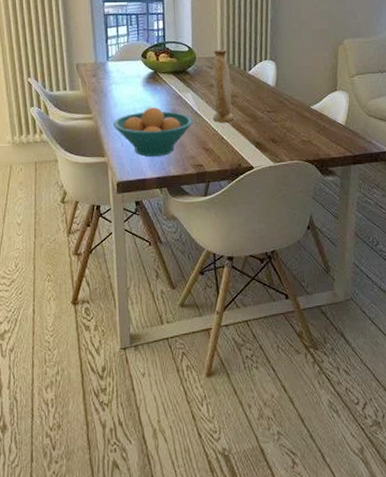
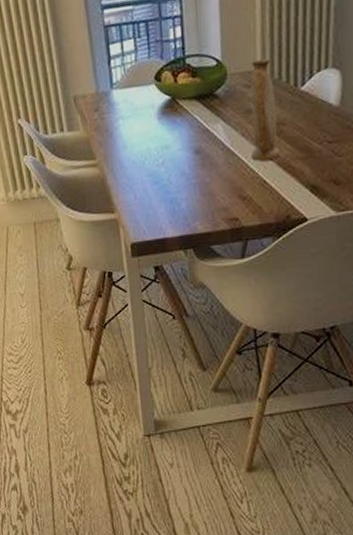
fruit bowl: present [112,106,193,158] -> none [121,145,225,211]

